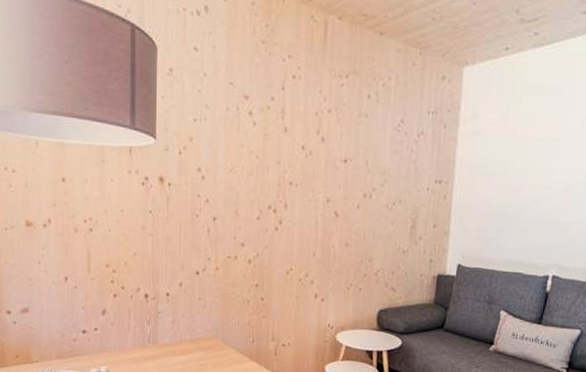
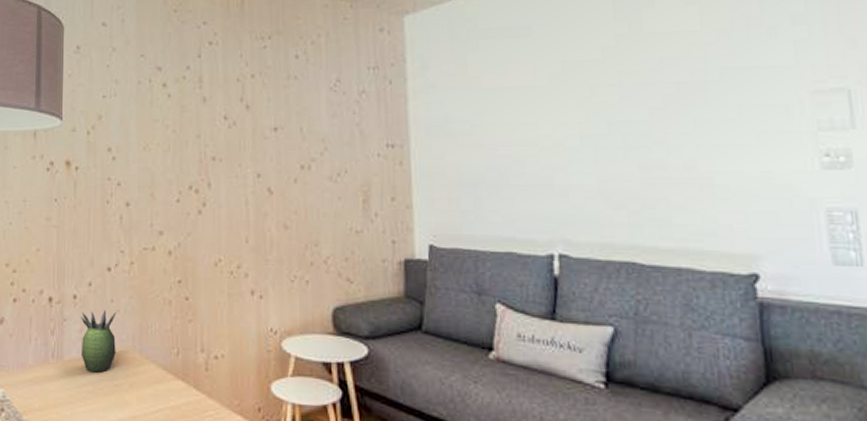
succulent plant: none [172,305,203,355] -> present [80,309,116,373]

